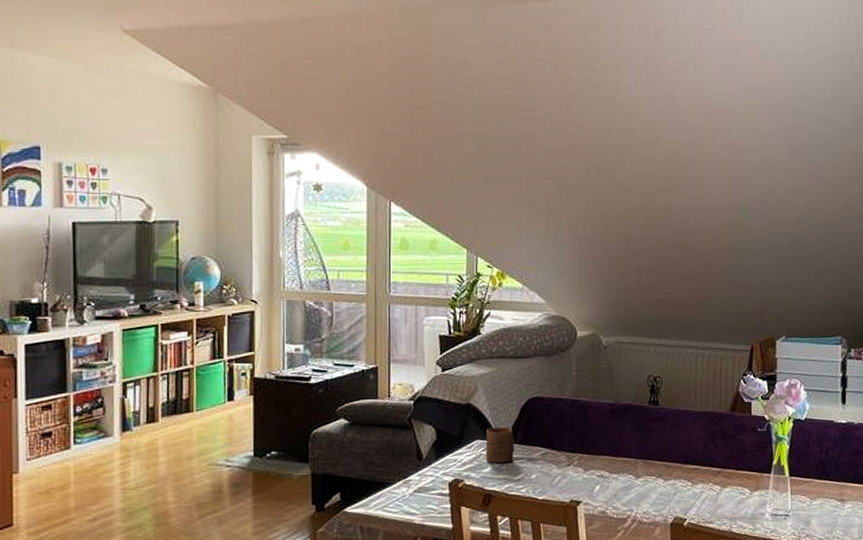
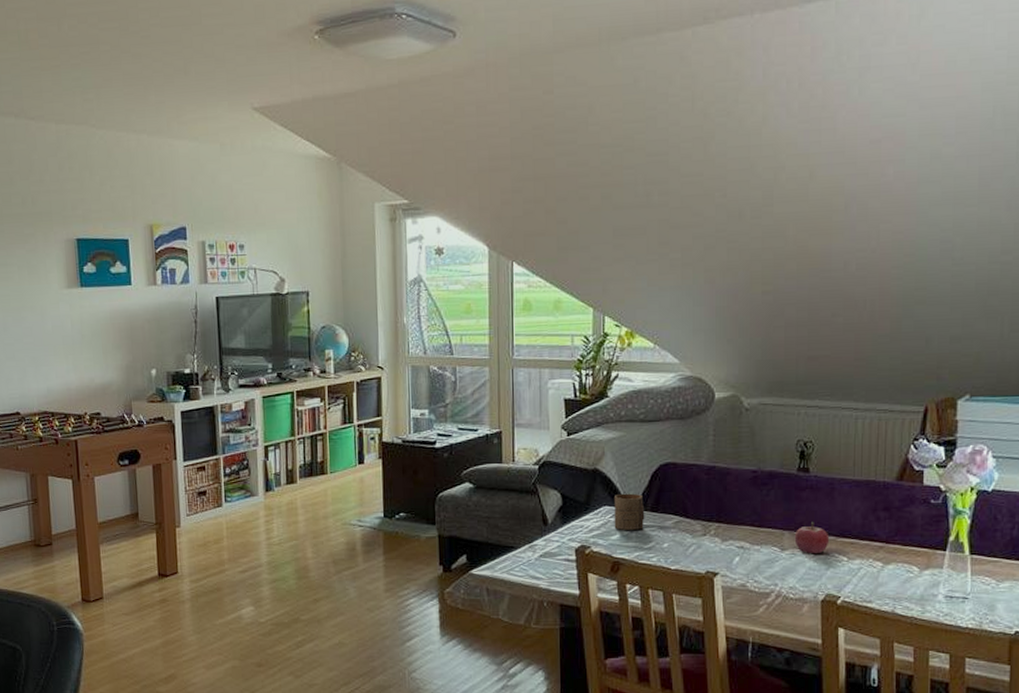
fruit: none [647,450,677,481] -> present [794,521,830,554]

